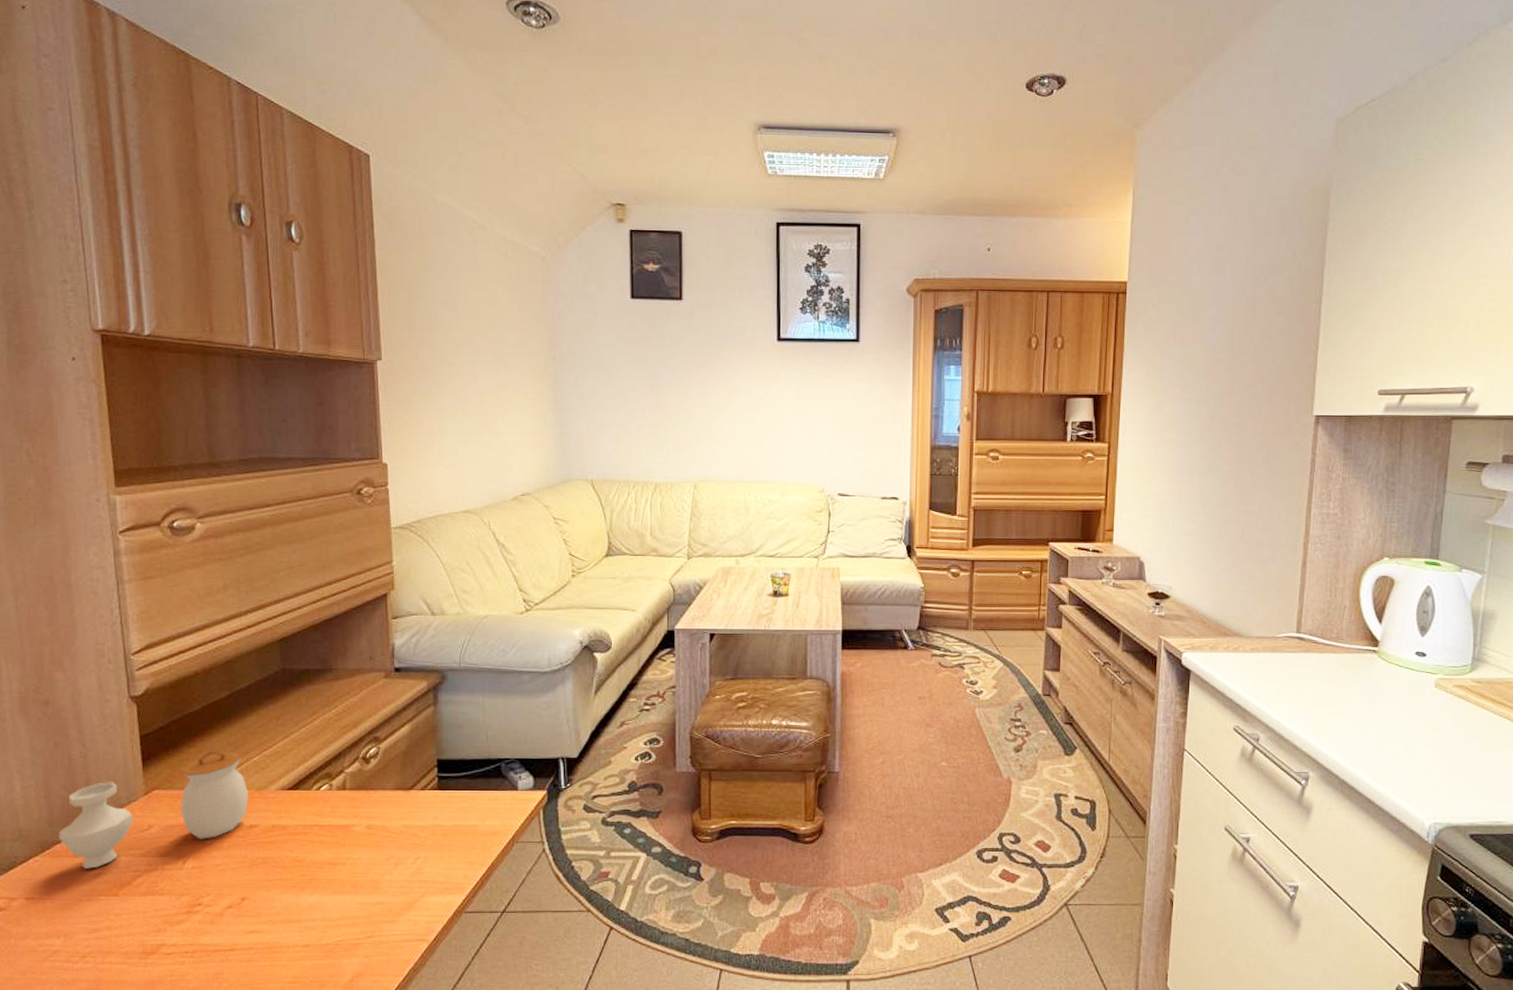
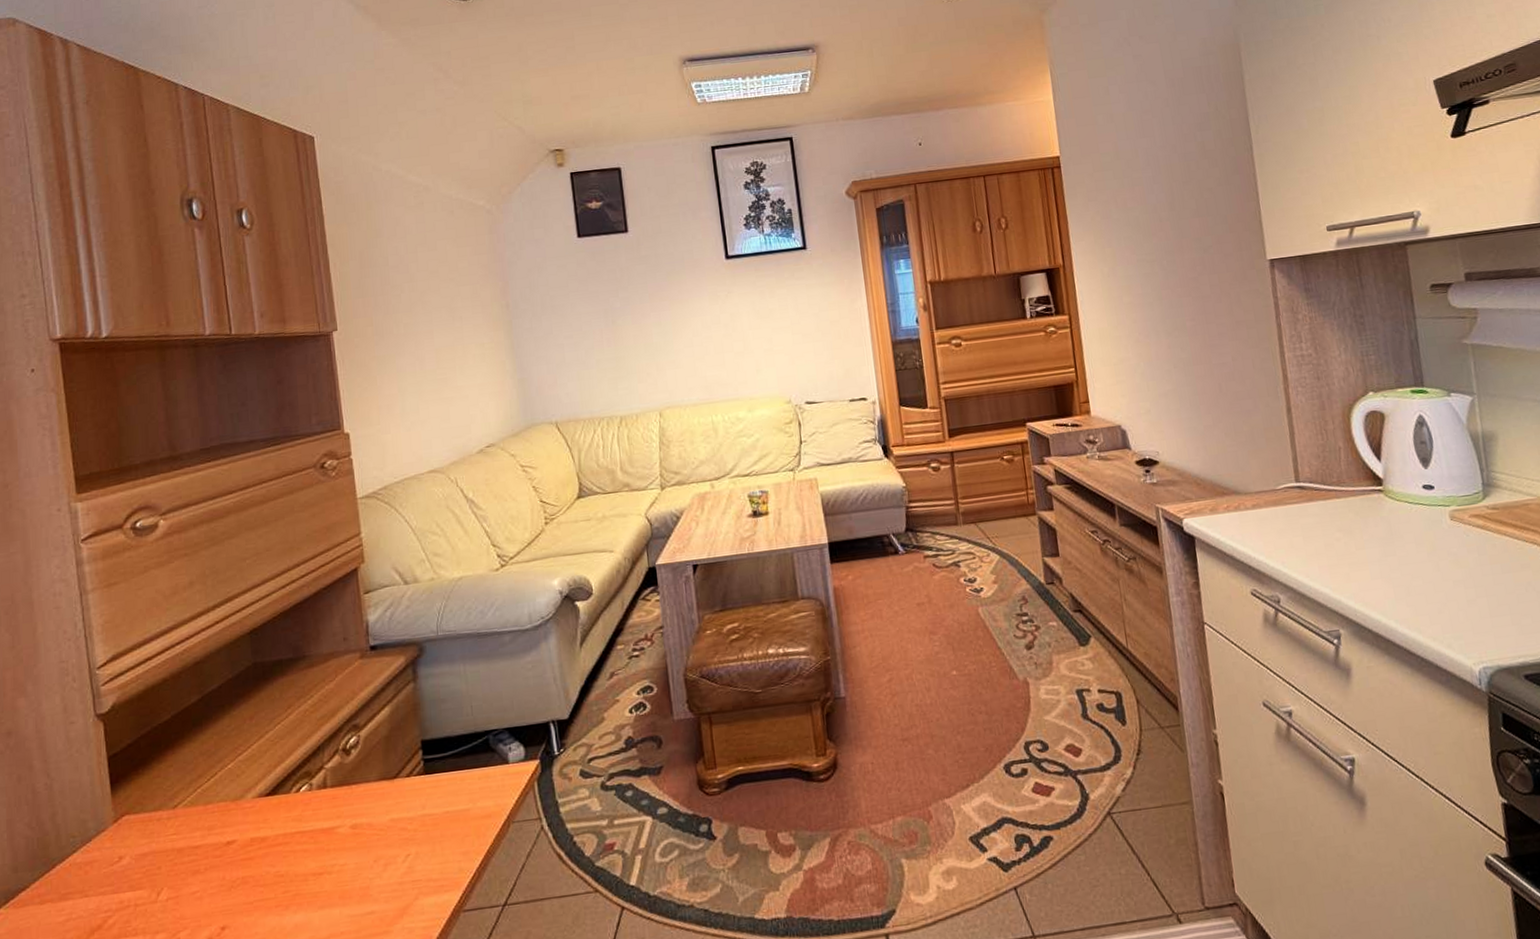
jar: present [59,750,249,869] -> none [24,761,225,916]

